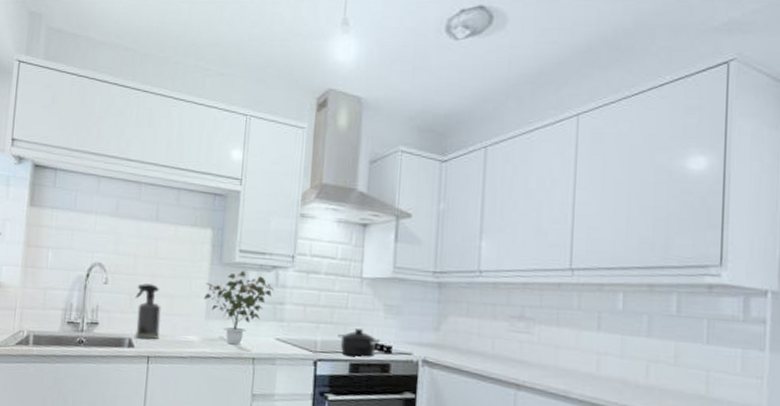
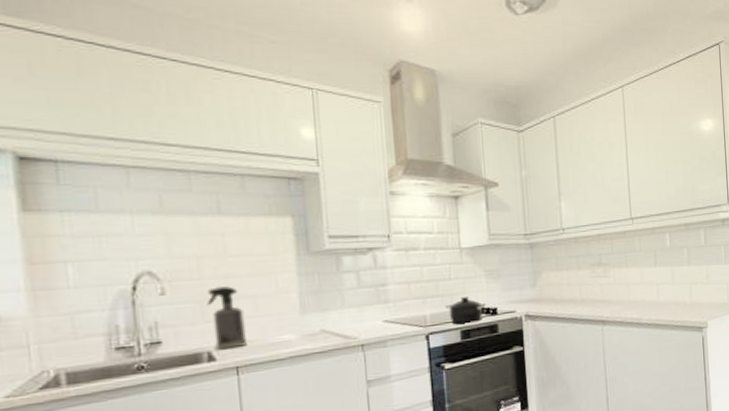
potted plant: present [204,270,275,345] -> none [294,257,374,336]

